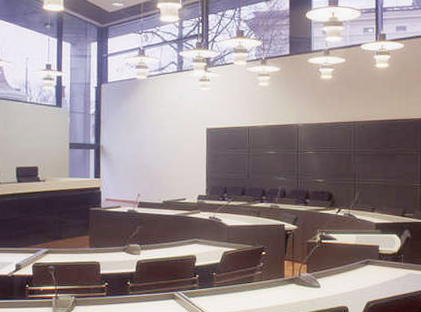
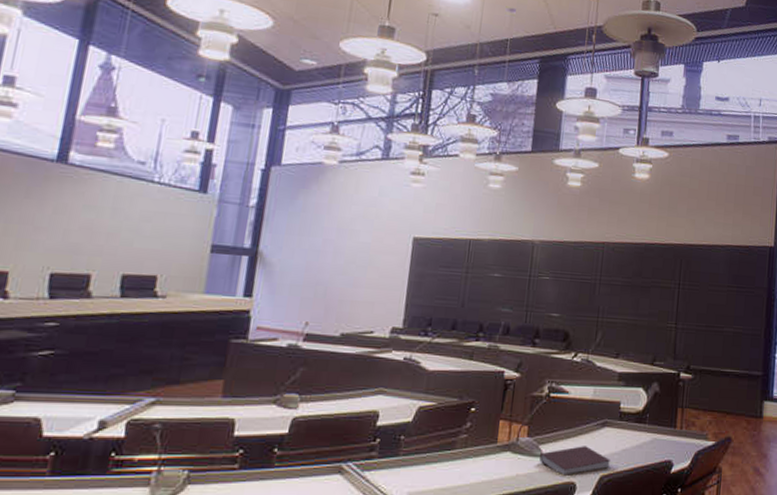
notebook: none [318,279,374,301] -> present [539,446,610,474]

